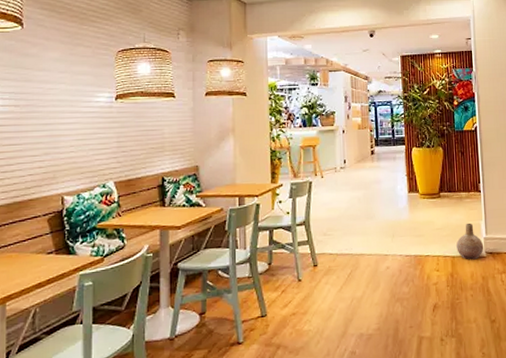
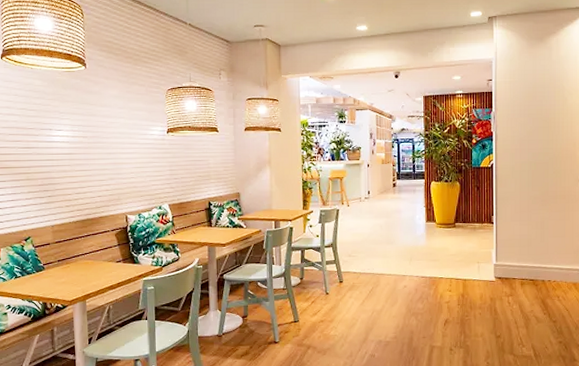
vase: present [456,222,484,260] -> none [468,250,494,283]

